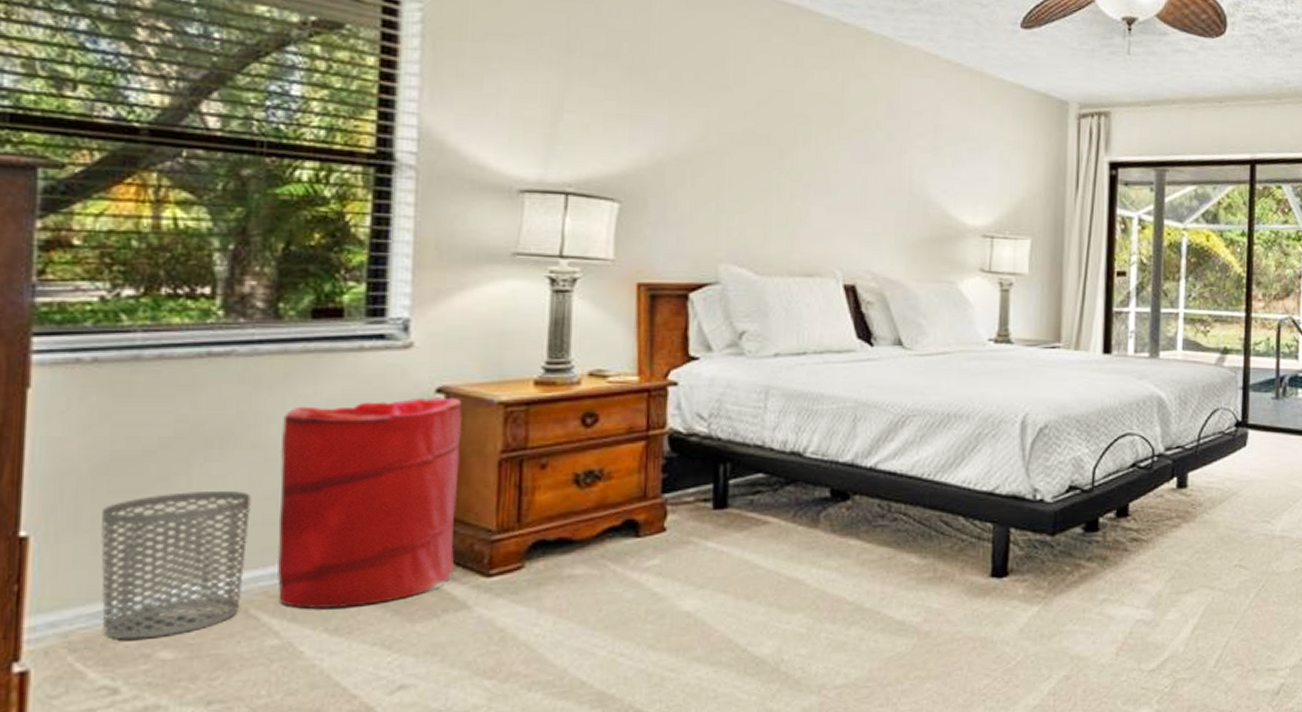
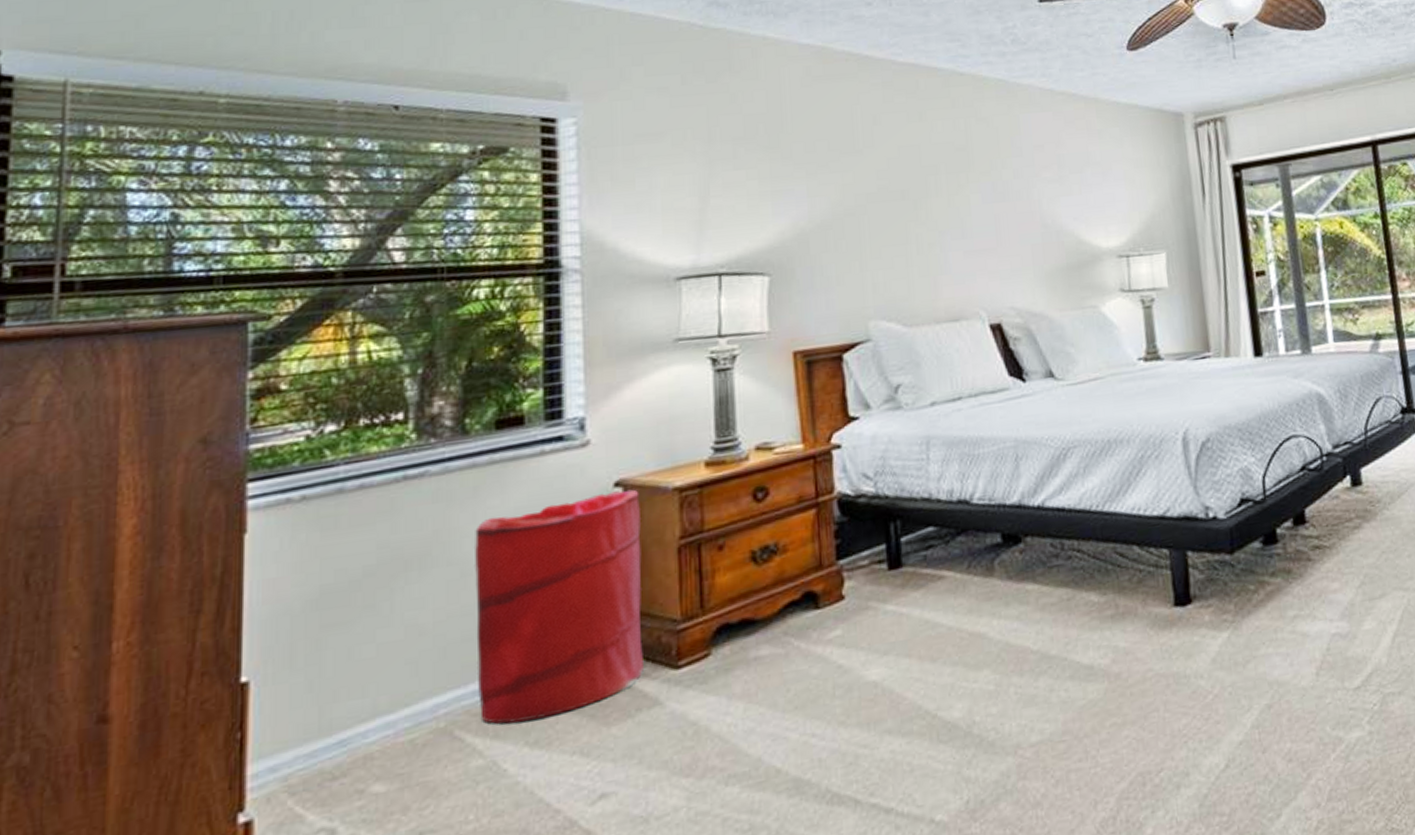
waste bin: present [101,491,251,640] -> none [315,610,450,778]

